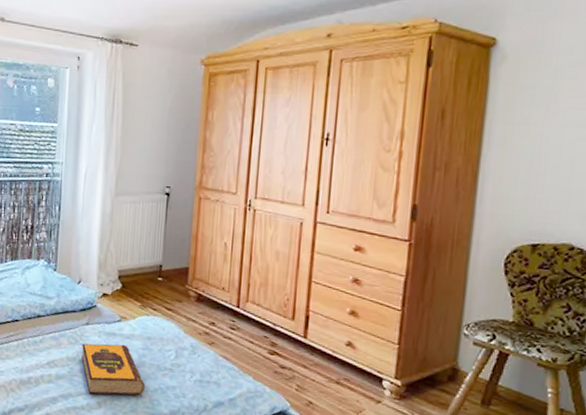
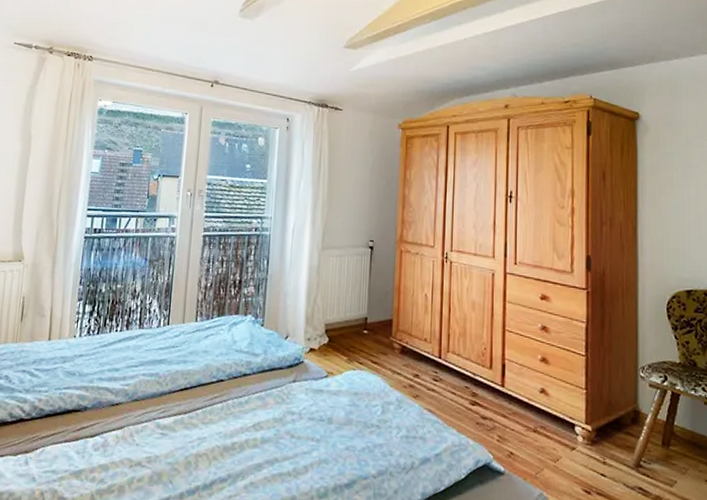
hardback book: present [81,343,146,396] -> none [288,401,353,458]

